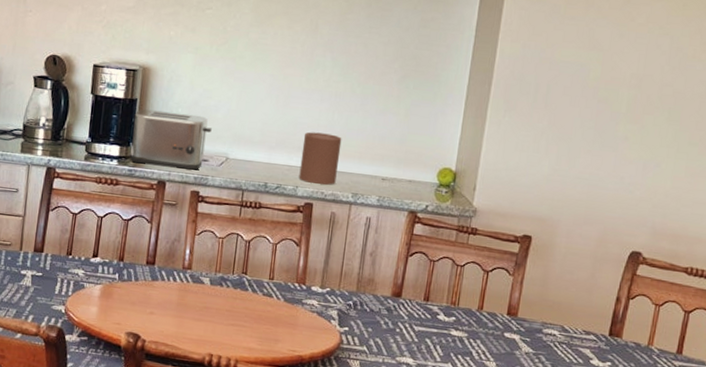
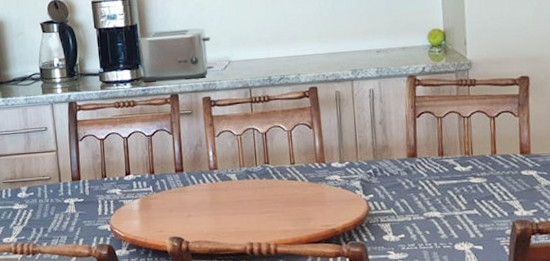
pen holder: present [298,131,342,186] -> none [296,19,334,69]

